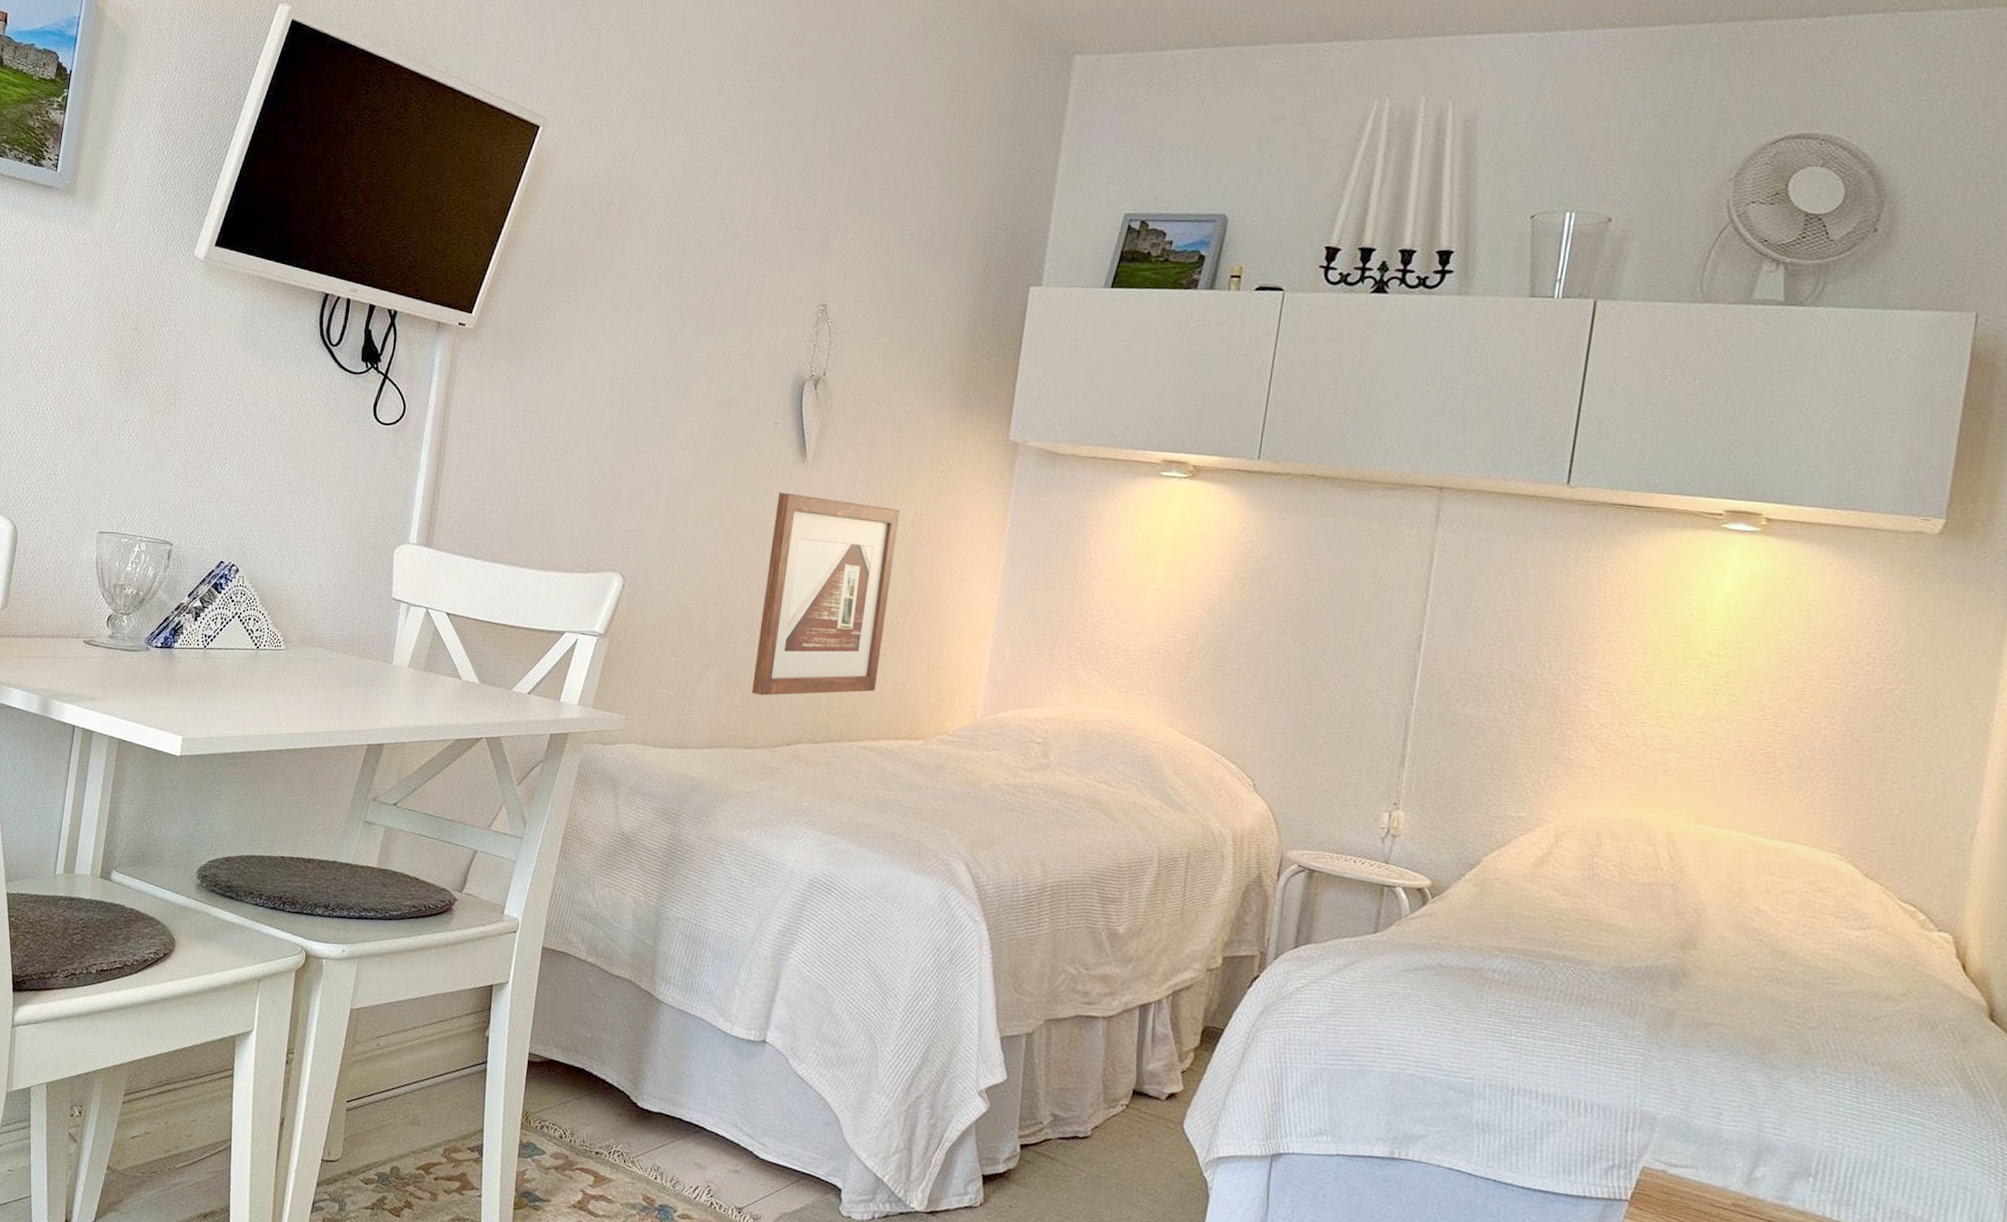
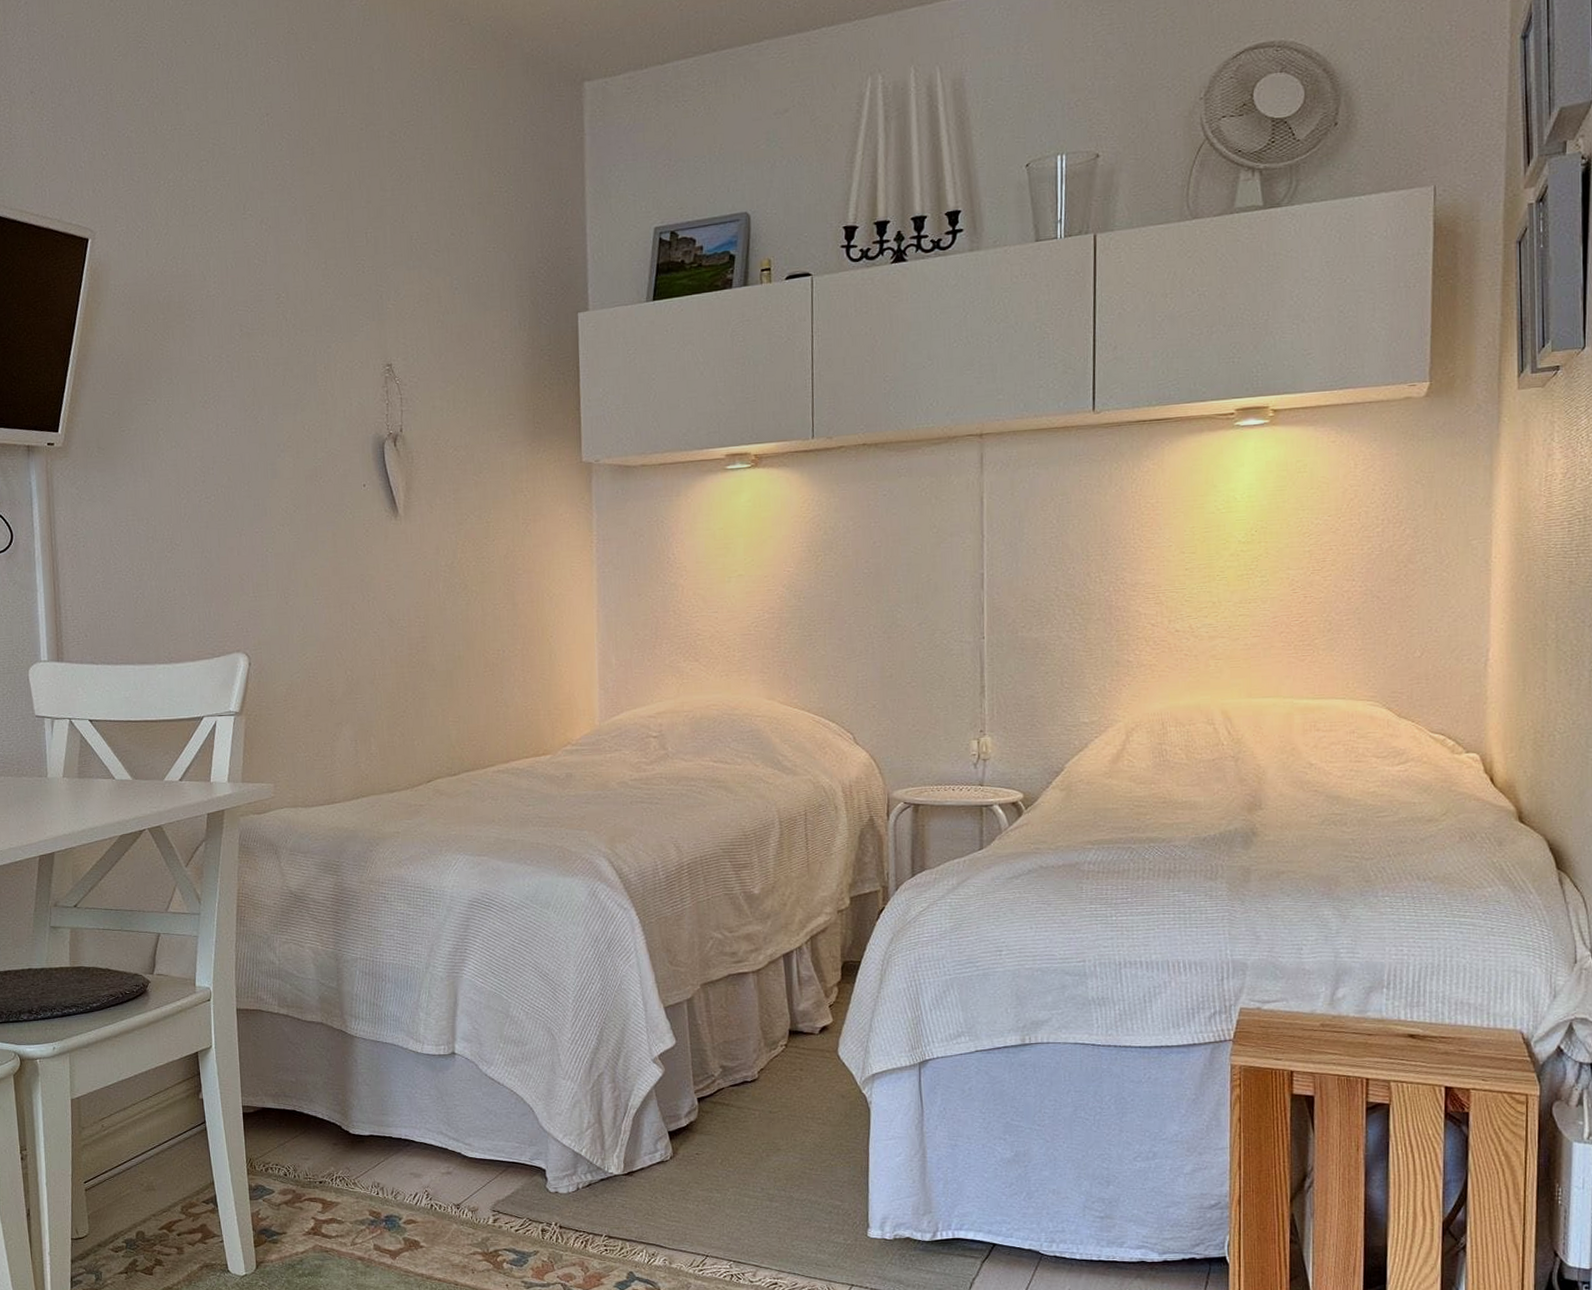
picture frame: present [751,491,899,696] -> none [378,545,499,742]

